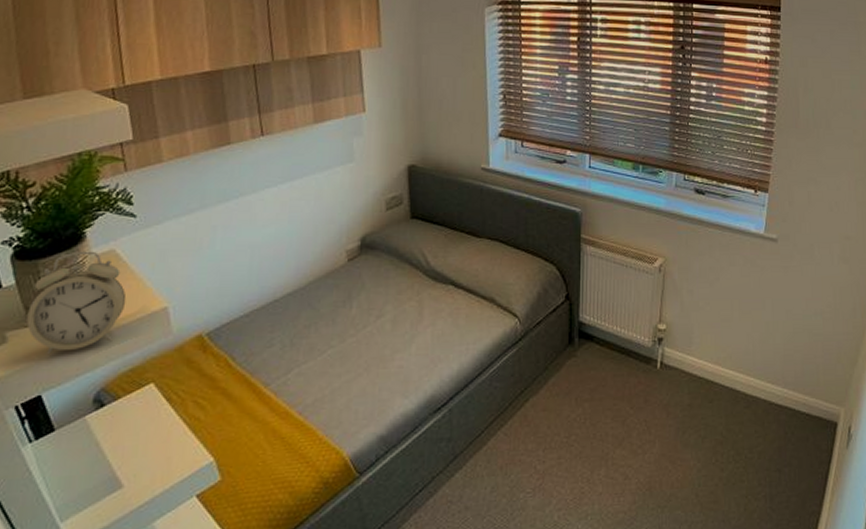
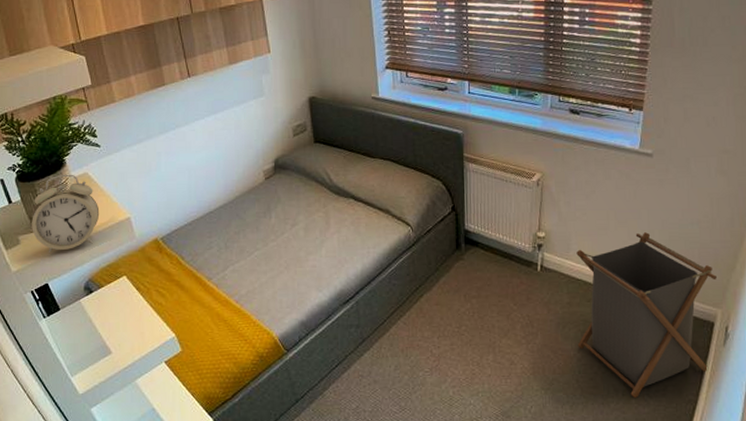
laundry basket: none [698,324,840,512] -> present [576,232,717,398]

